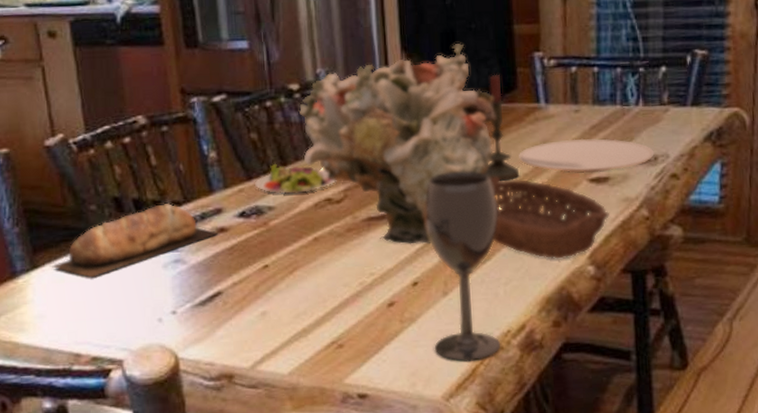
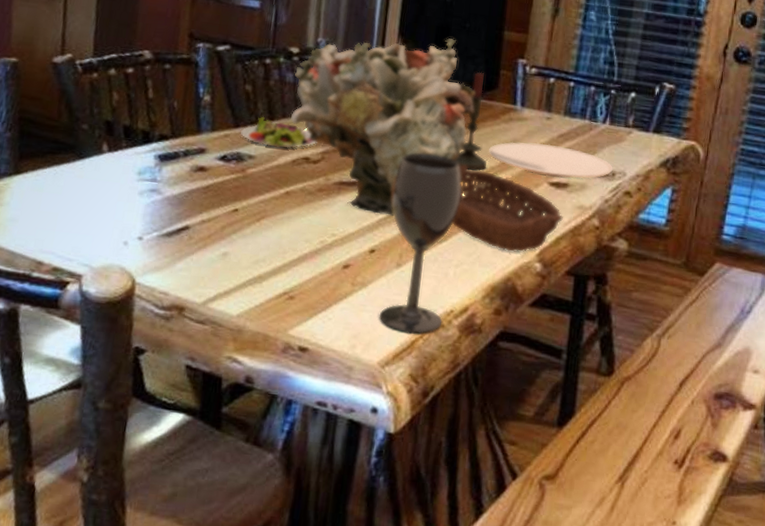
bread loaf: present [51,204,219,277] -> none [33,135,198,191]

